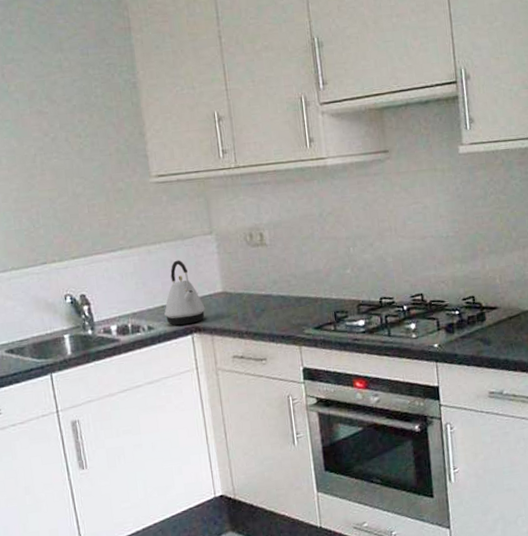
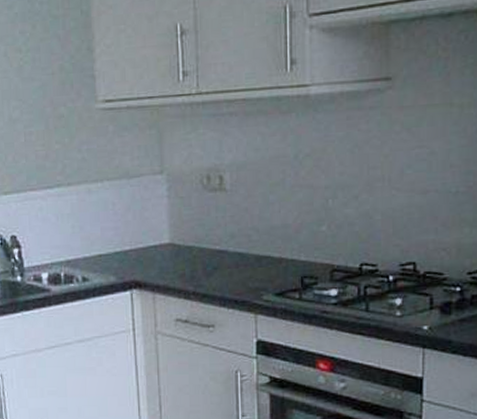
kettle: present [164,260,205,326] -> none [102,202,148,279]

